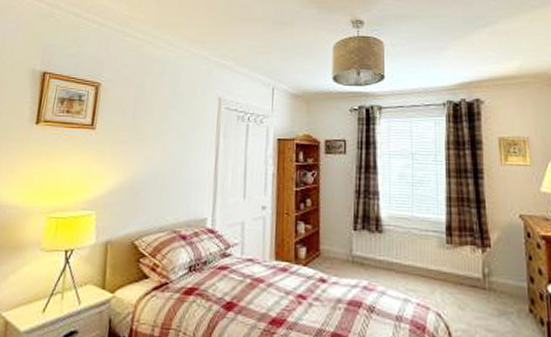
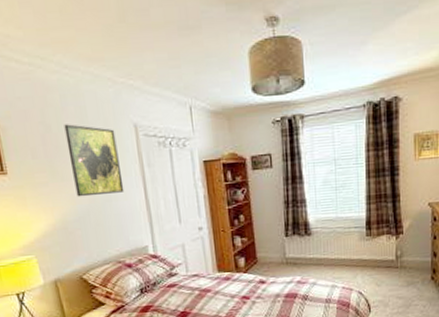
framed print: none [151,91,200,160] -> present [64,124,125,197]

